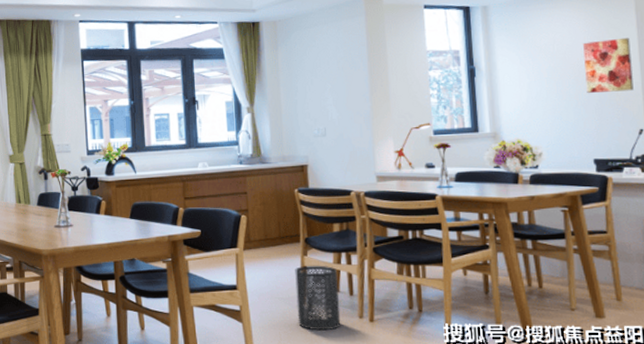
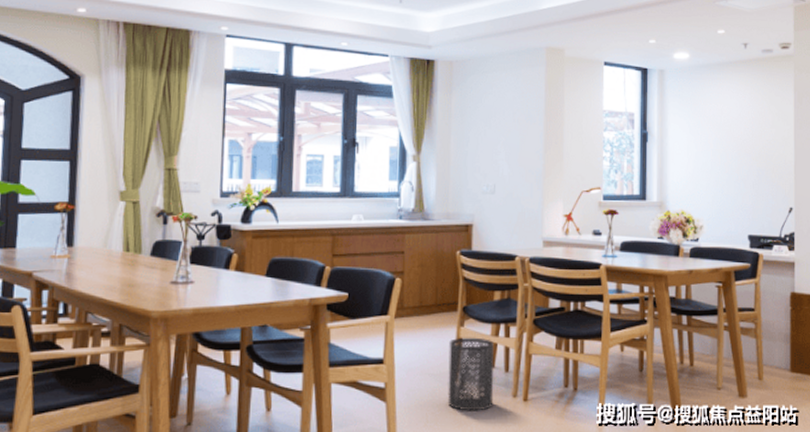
wall art: present [583,37,634,94] -> none [747,115,787,169]

